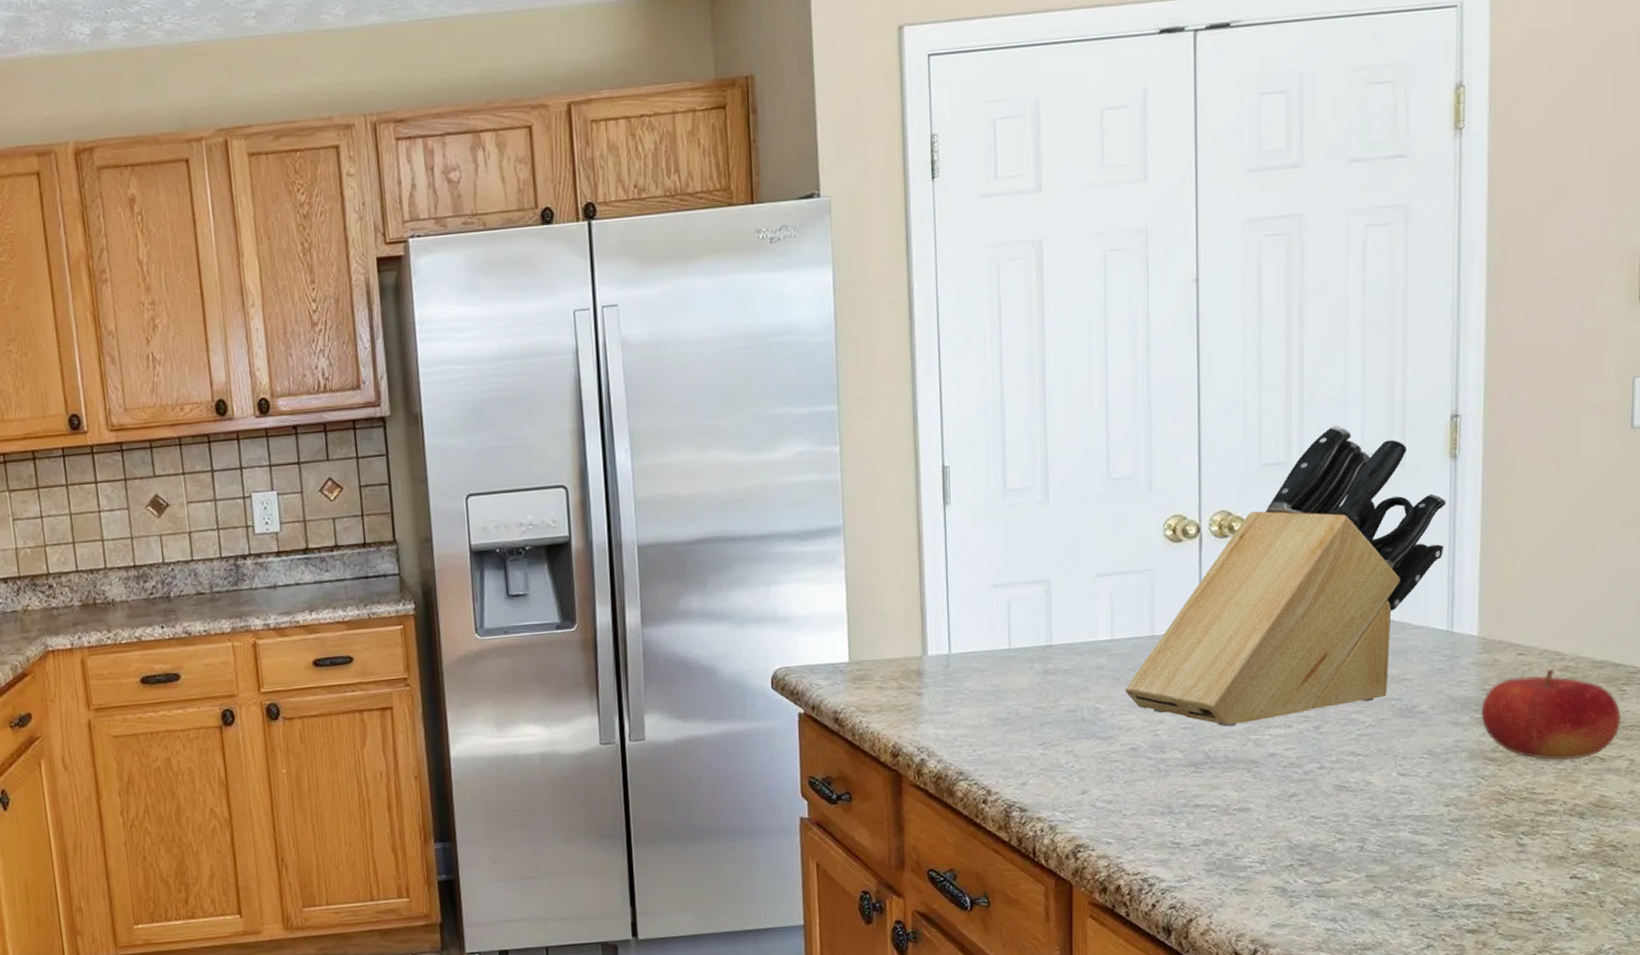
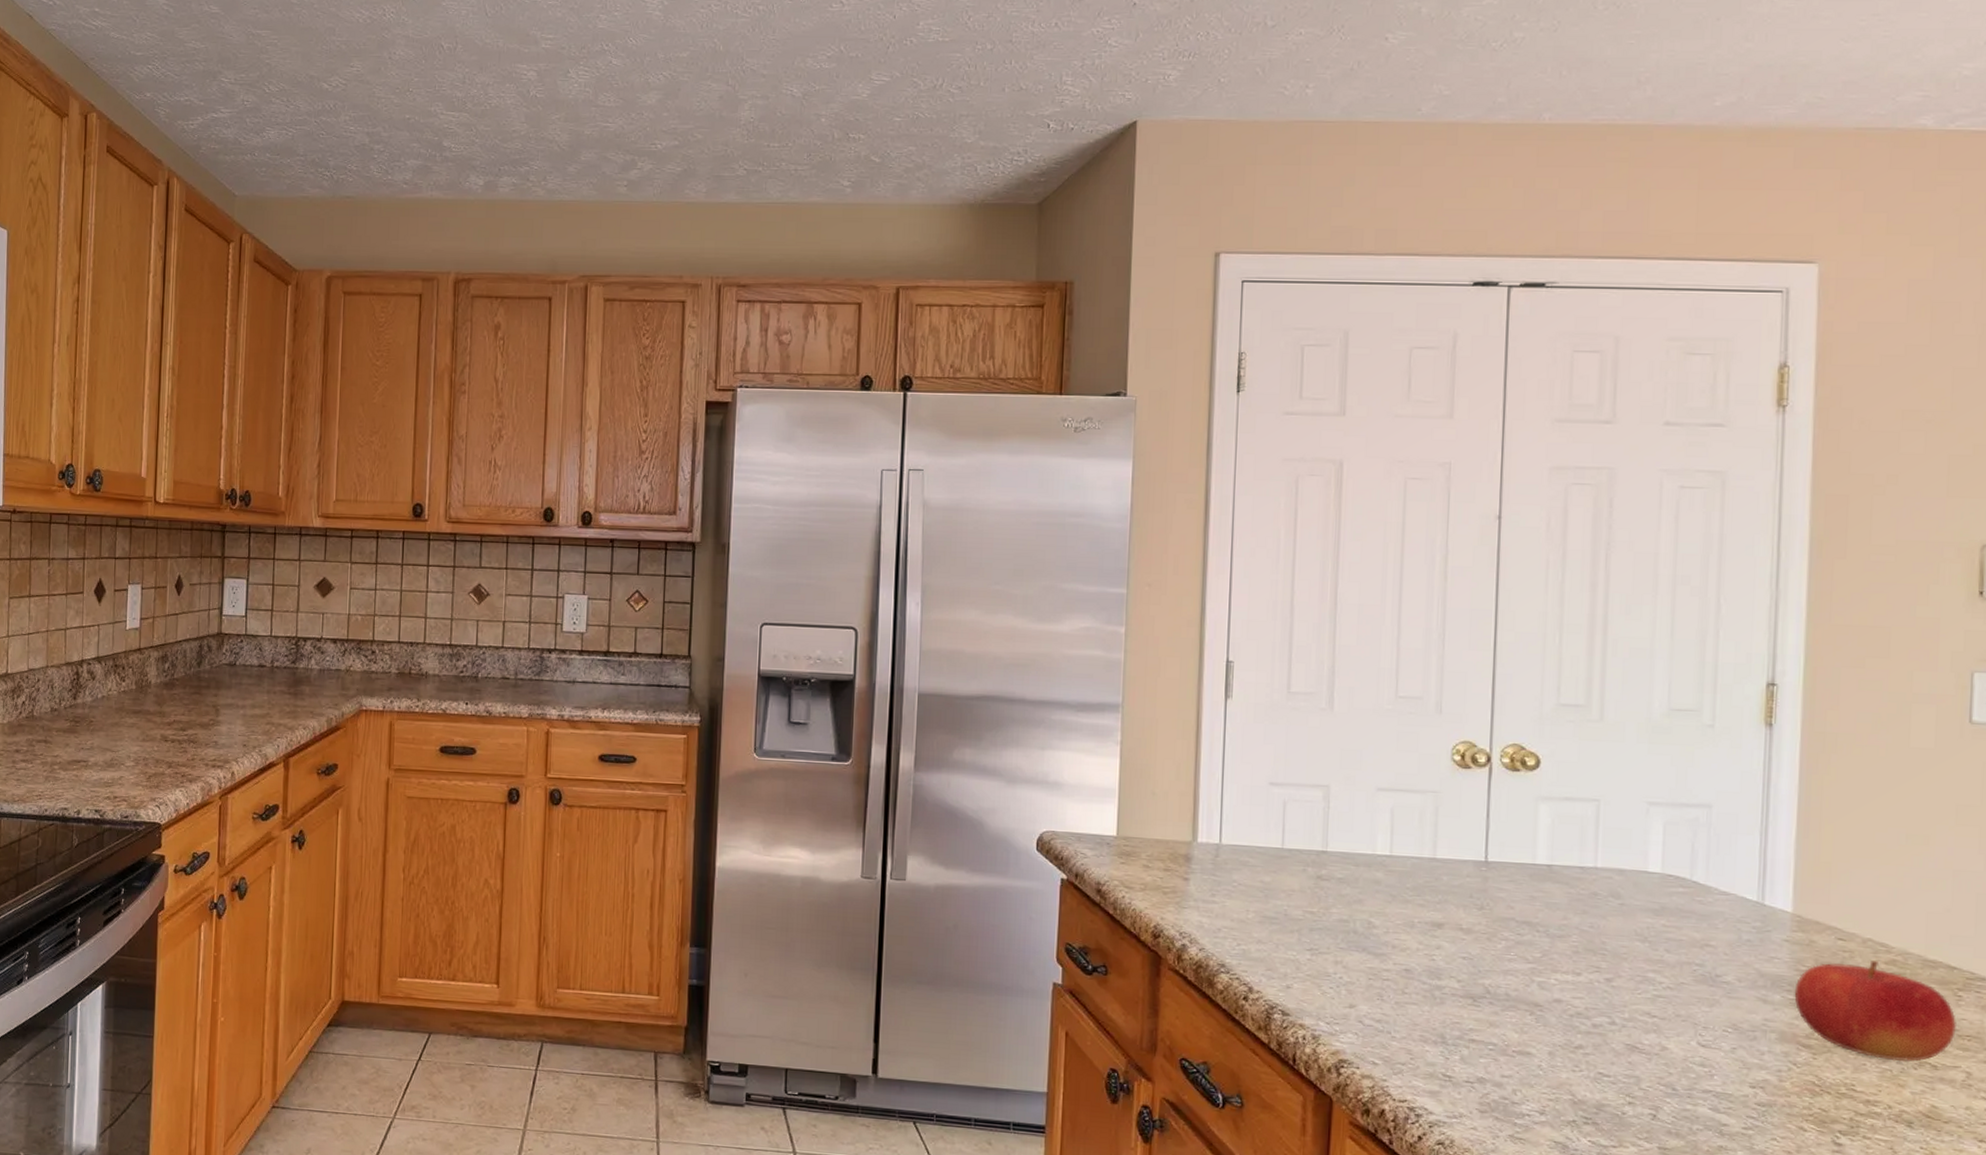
knife block: present [1125,425,1447,727] -> none [1401,676,1760,964]

